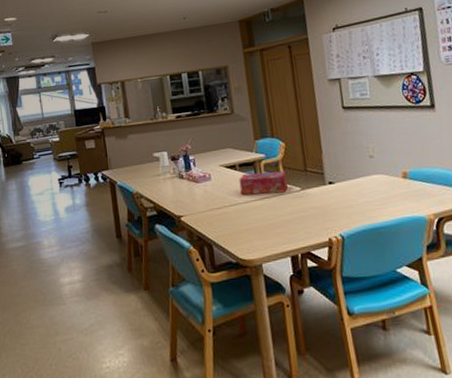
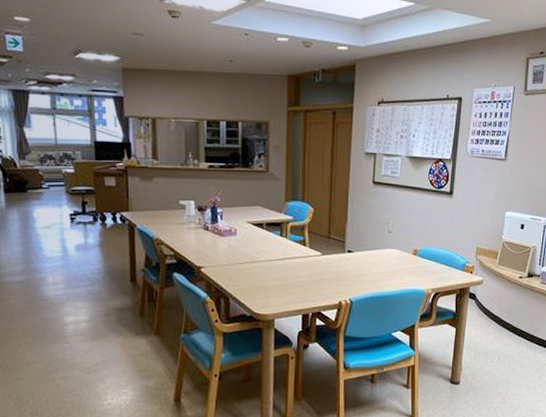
tissue box: present [239,171,288,195] -> none [264,234,311,255]

